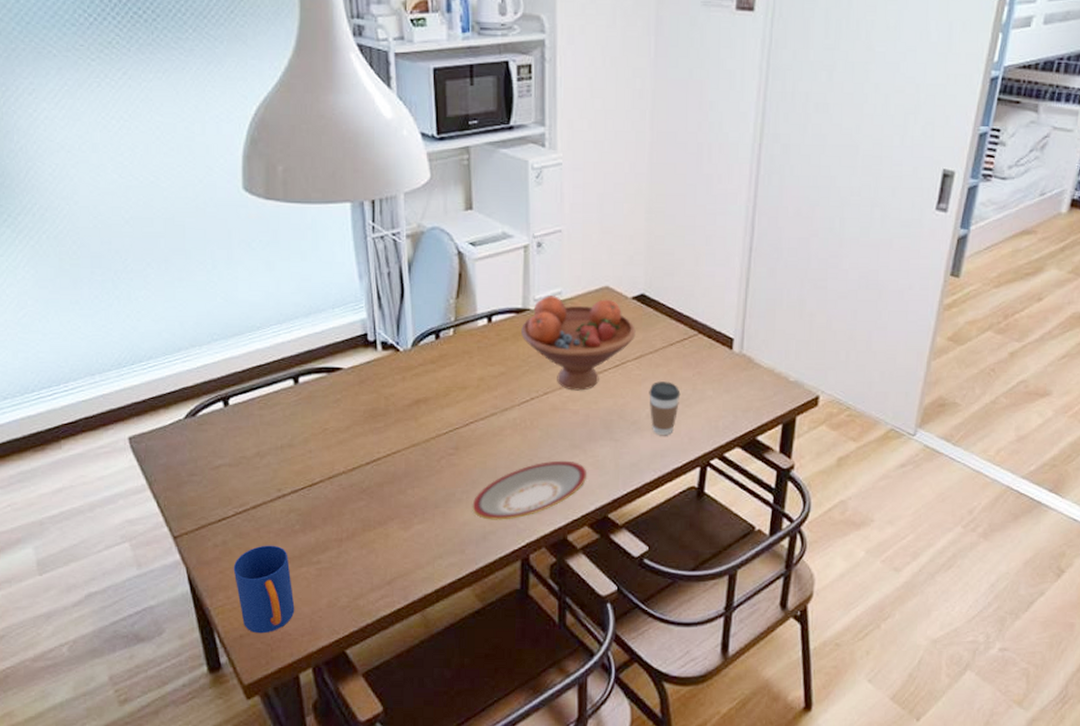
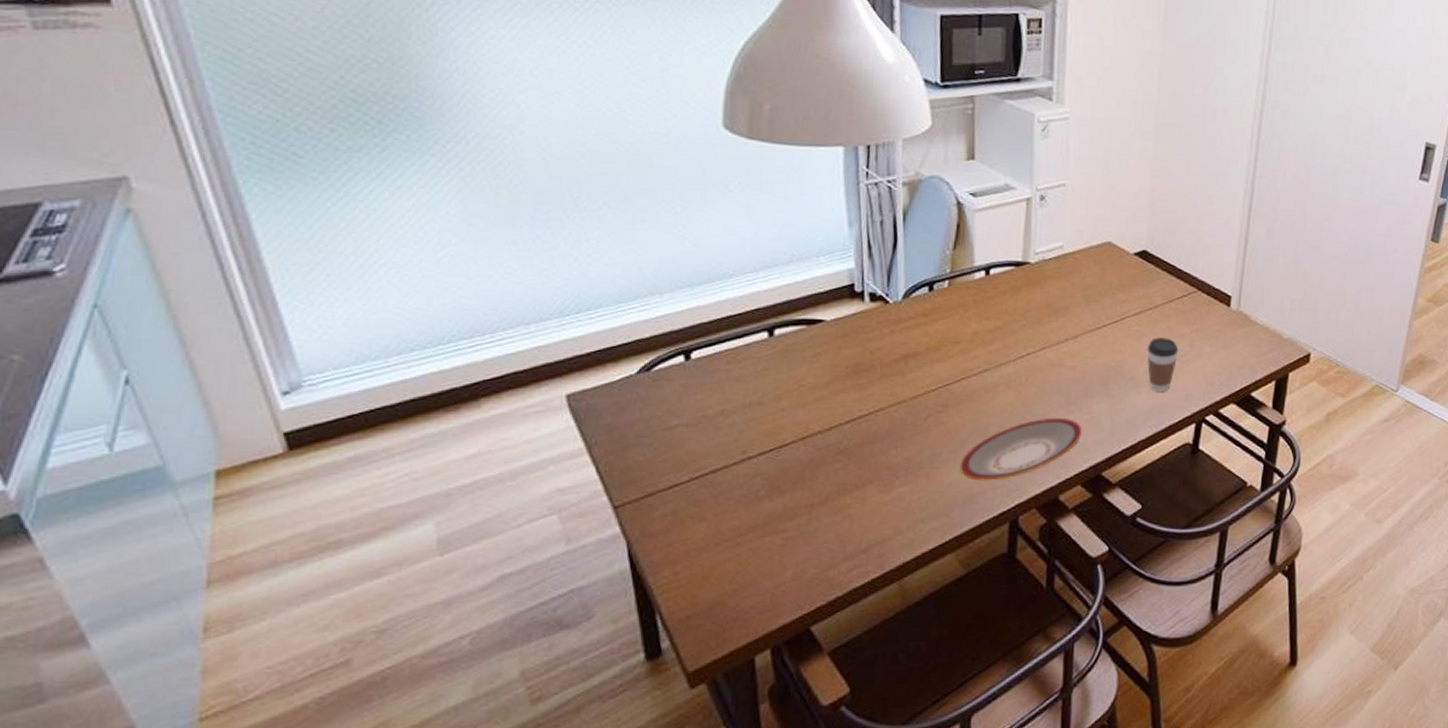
mug: present [233,545,295,634] -> none [683,513,755,613]
fruit bowl: present [521,296,636,391] -> none [1020,249,1137,346]

